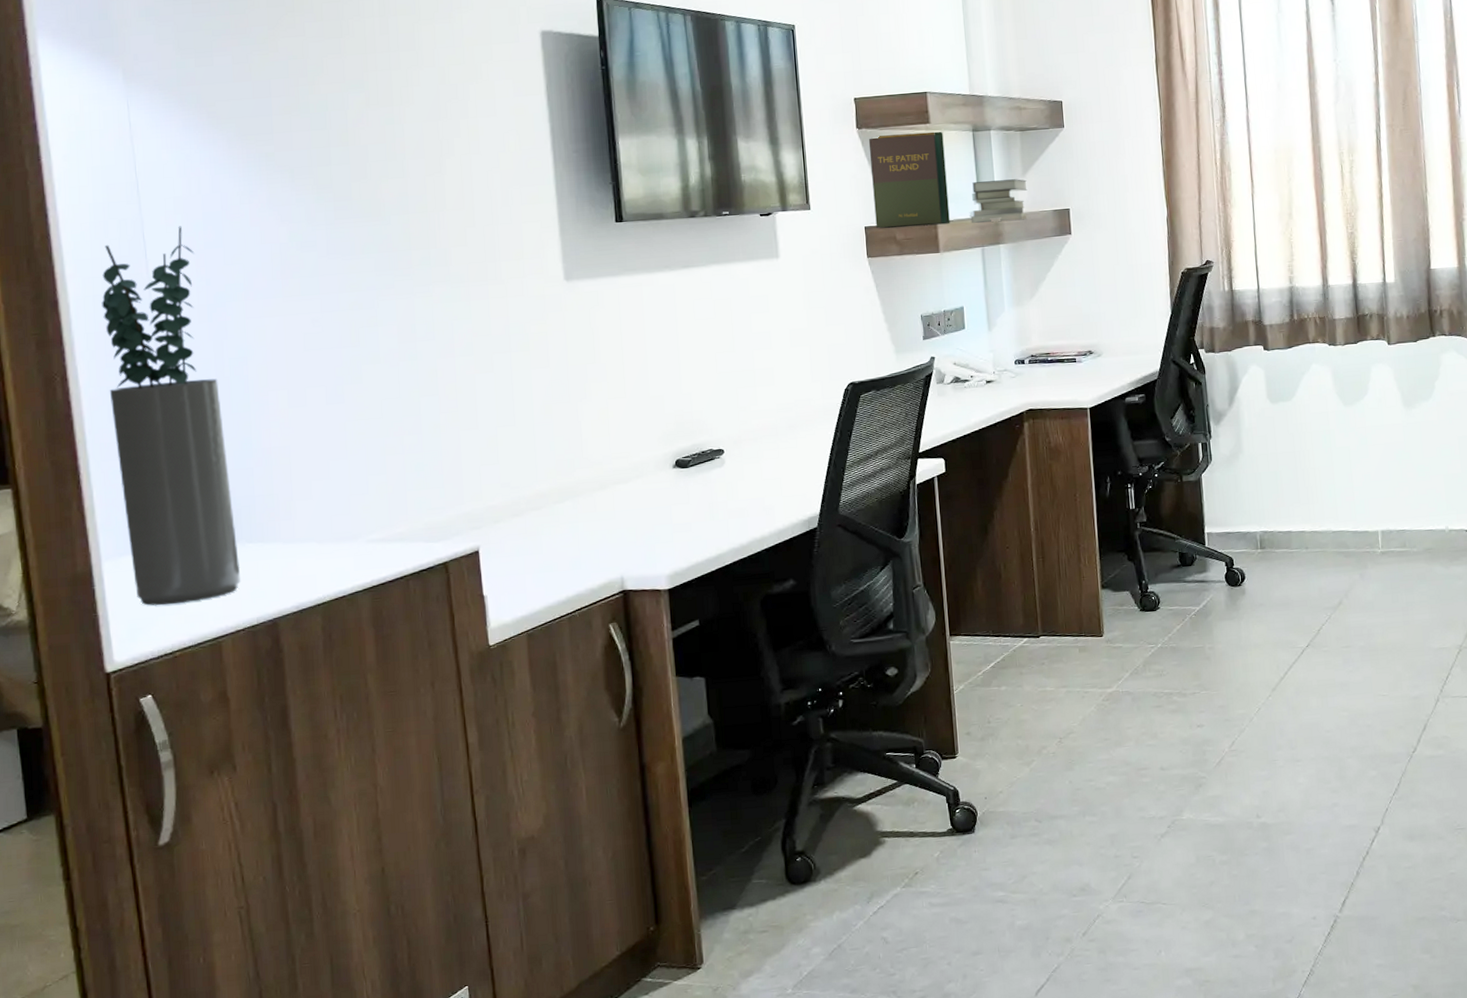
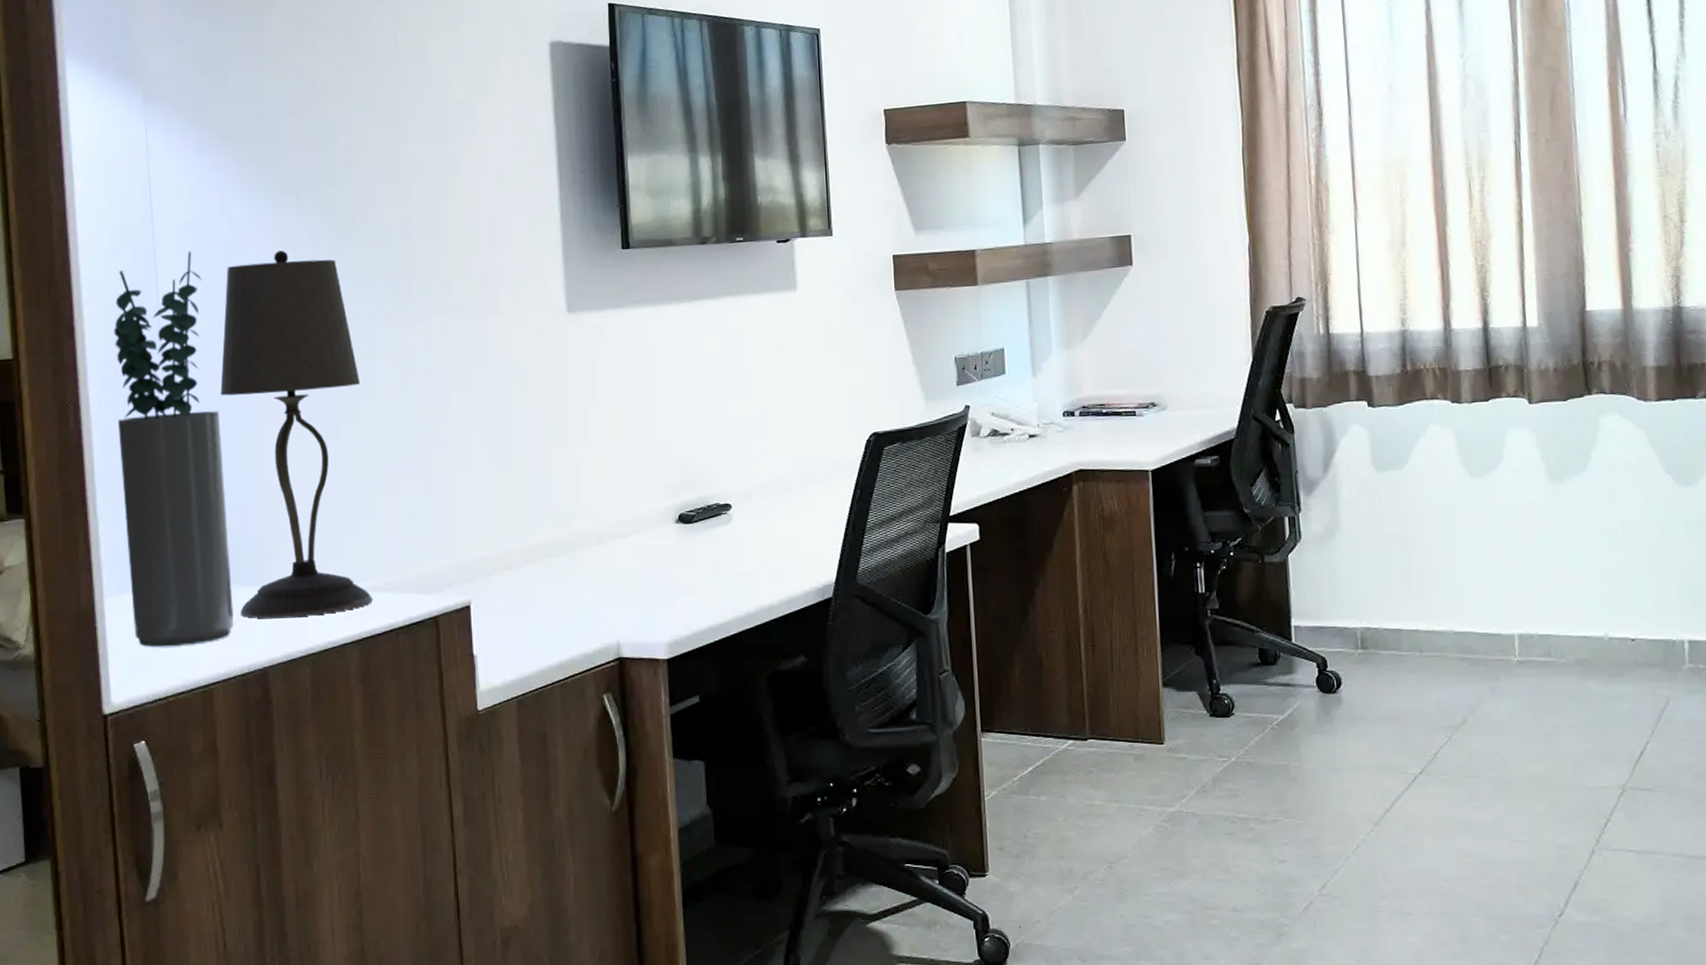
table lamp: none [218,225,383,573] -> present [220,250,373,619]
books: present [868,131,950,229] -> none [899,146,990,258]
books: present [969,179,1028,224] -> none [1012,200,1081,252]

